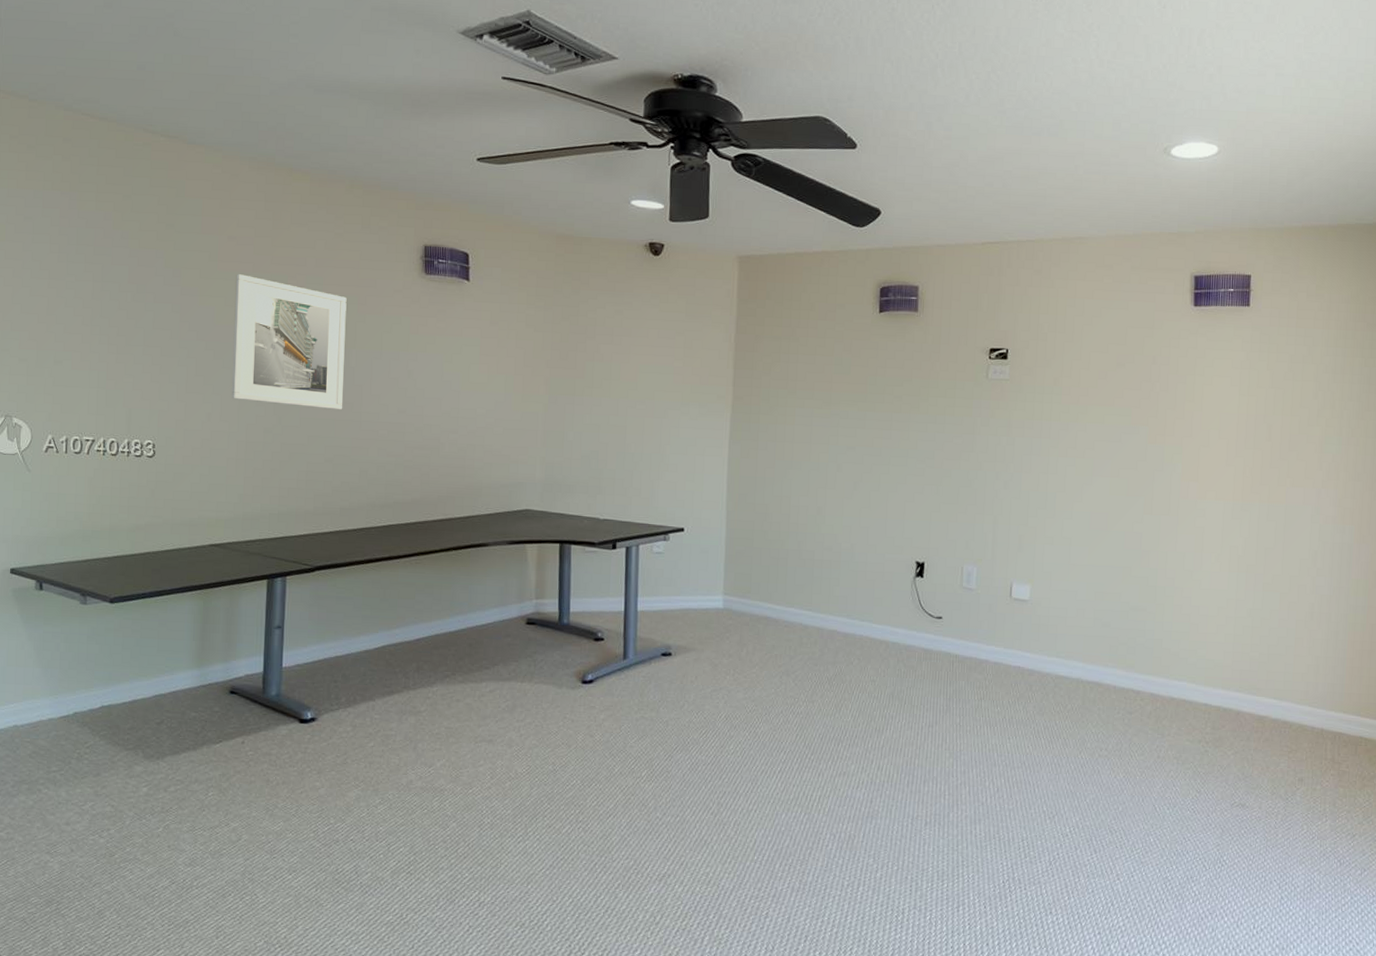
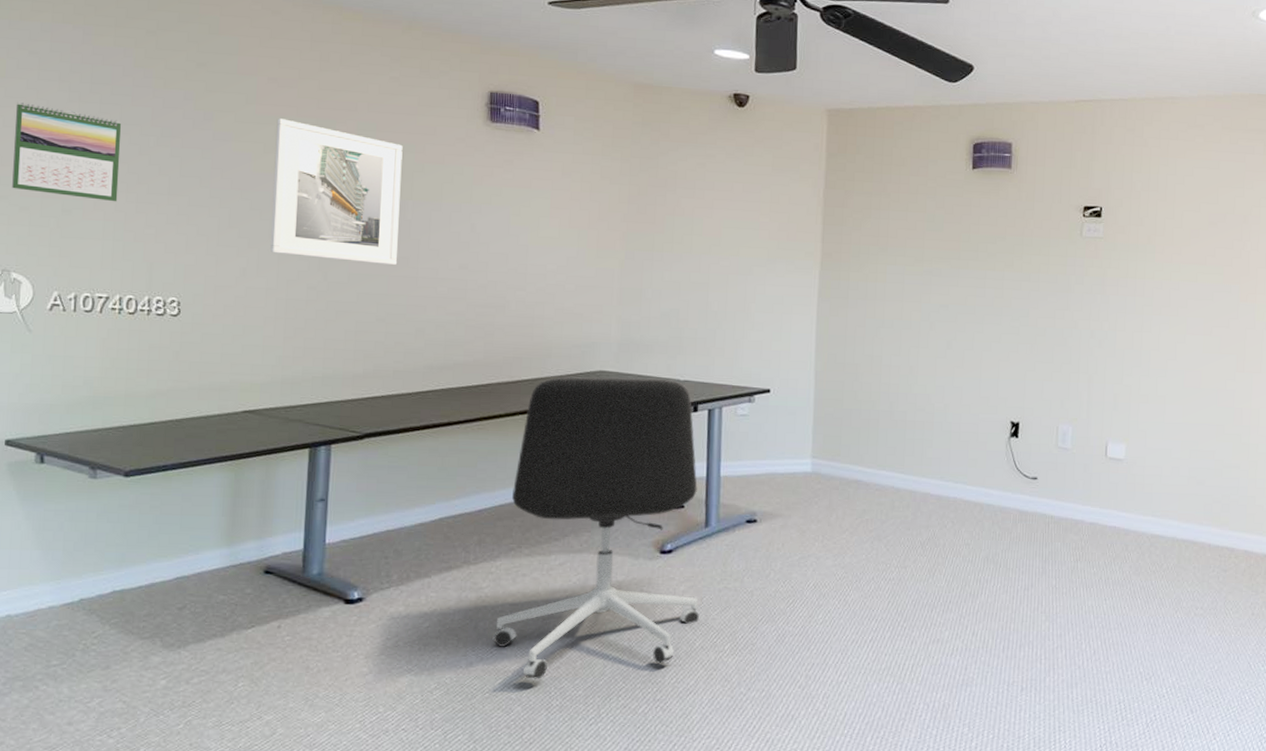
calendar: none [12,262,103,353] -> present [12,101,122,202]
office chair: none [430,514,619,798] -> present [492,376,700,679]

